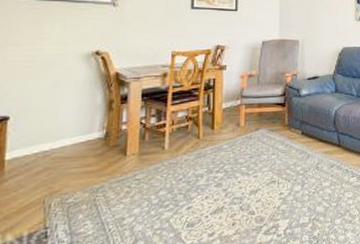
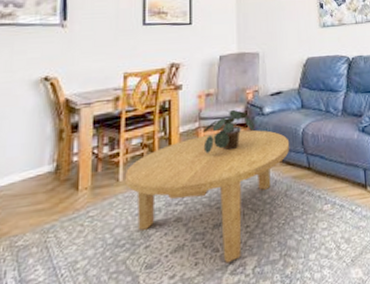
coffee table: none [171,109,323,225] -> present [125,129,290,264]
potted plant: none [244,90,292,128] -> present [203,109,255,154]

